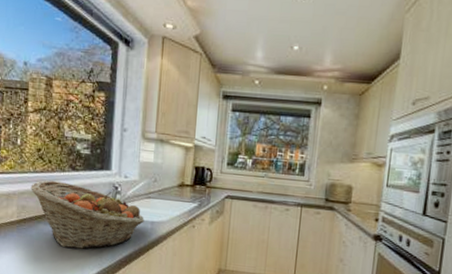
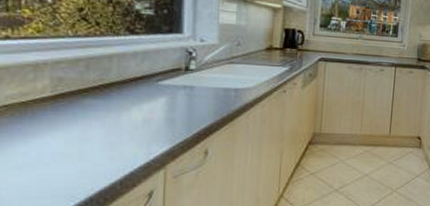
fruit basket: present [30,180,144,249] -> none [70,46,227,125]

